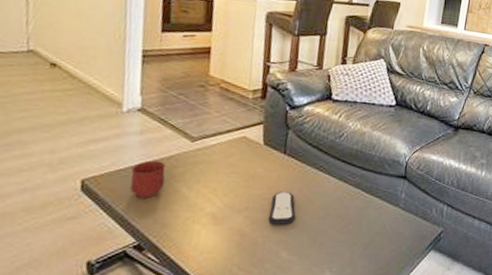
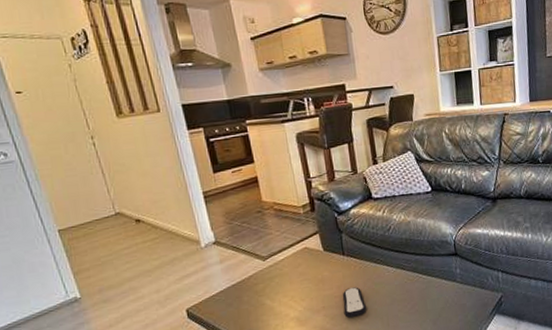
mug: present [130,160,166,198] -> none [222,282,252,316]

